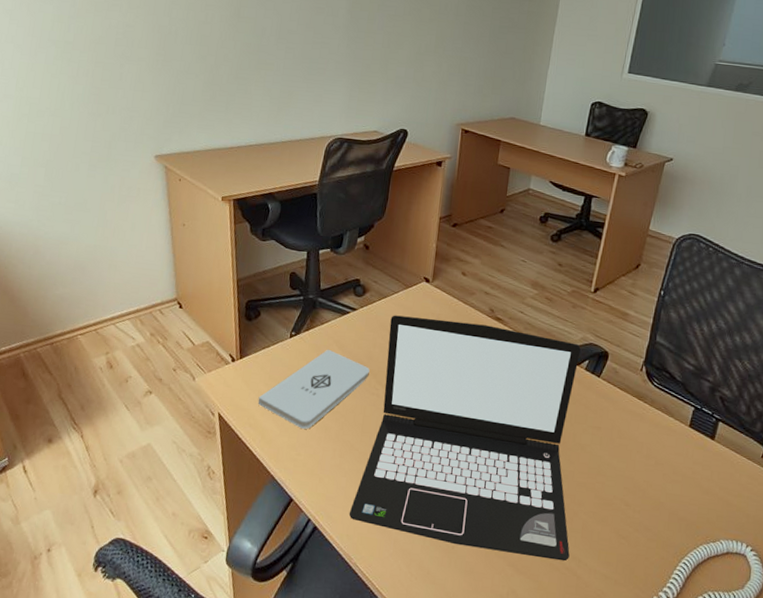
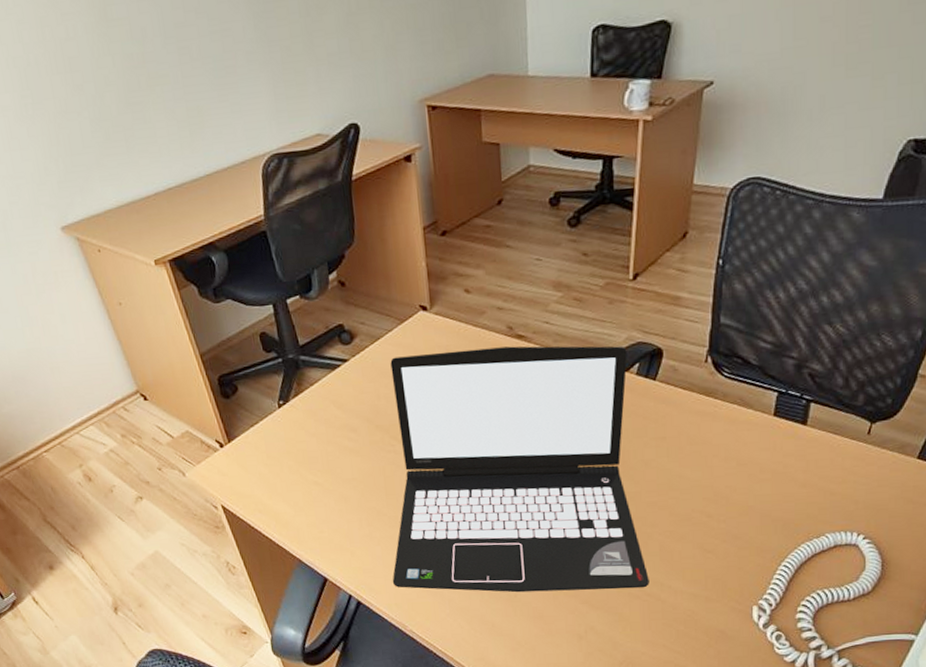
notepad: present [258,349,370,429] -> none [261,412,380,504]

